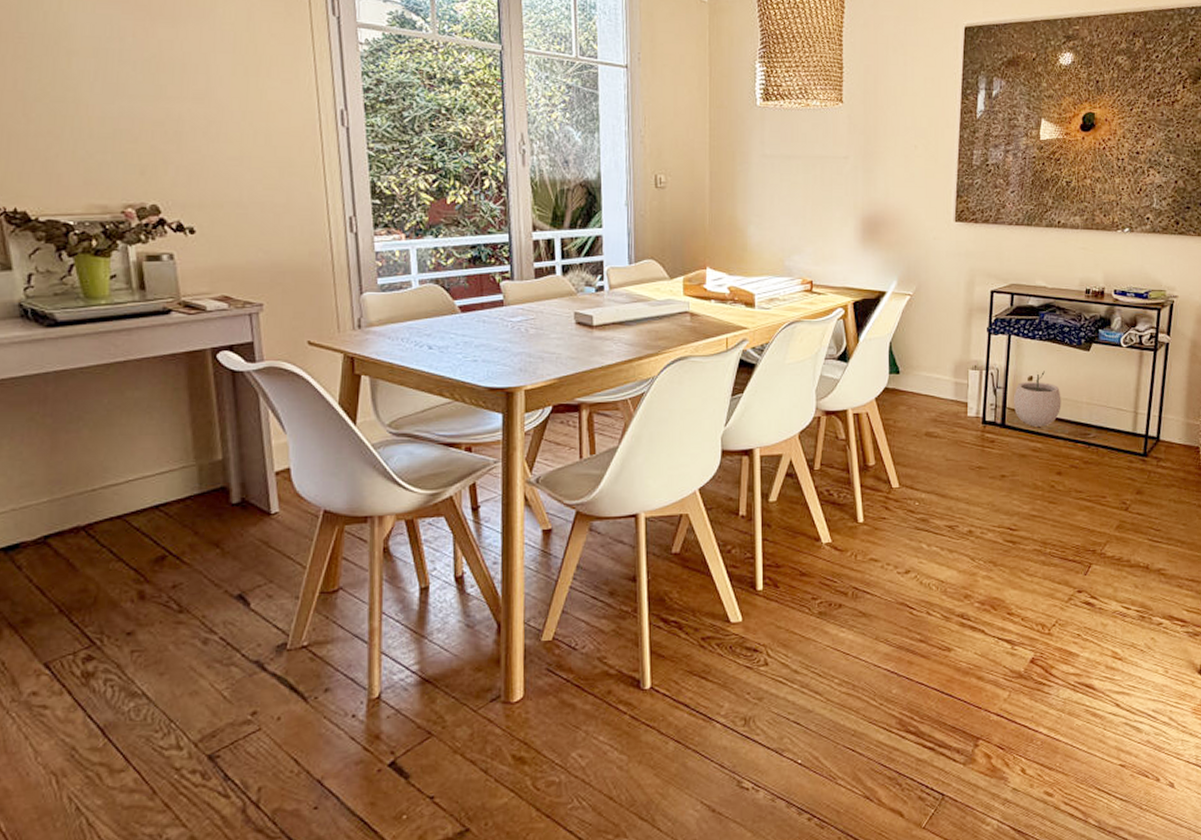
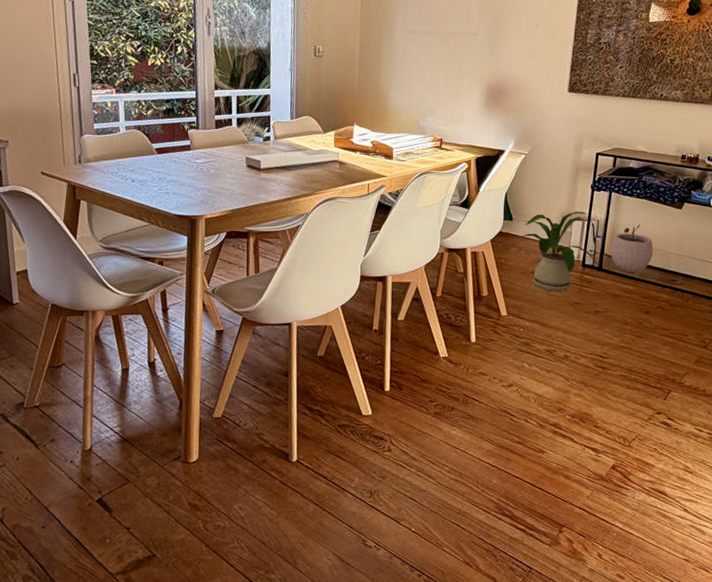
house plant: none [901,359,1001,455] -> present [512,211,598,292]

